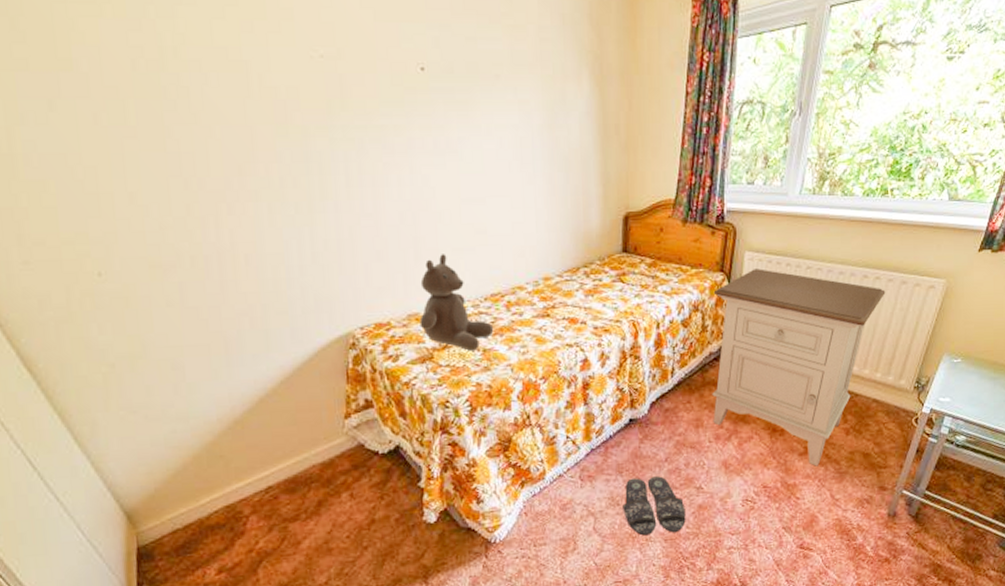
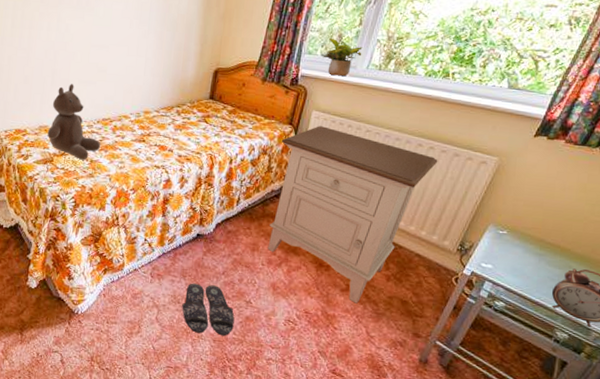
potted plant: none [748,162,793,208] -> present [321,39,363,77]

